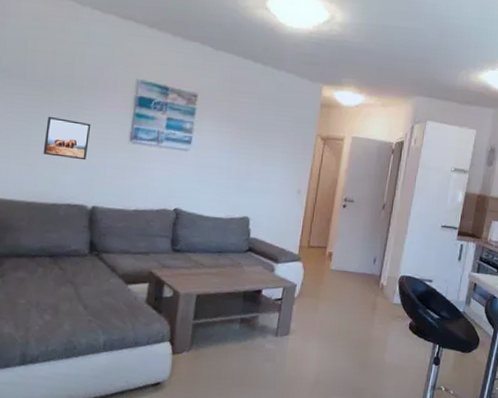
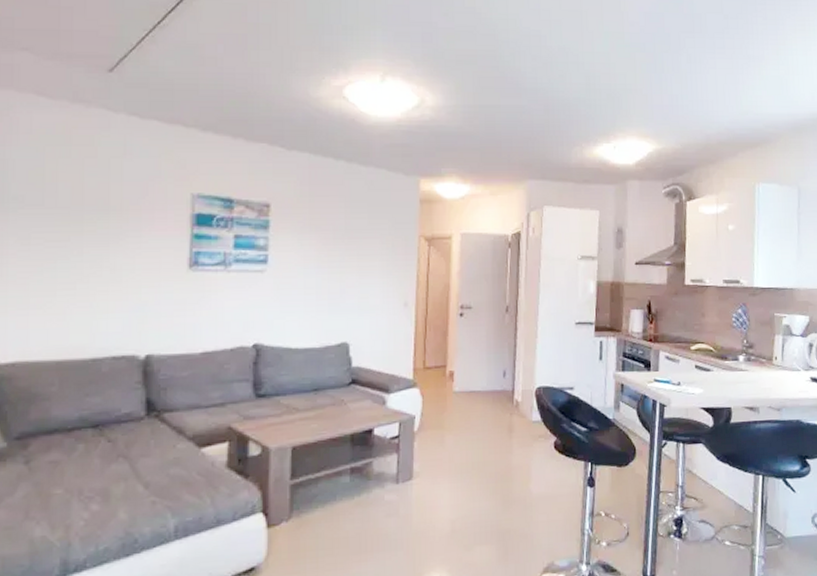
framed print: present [43,116,91,161] -> none [75,249,137,300]

